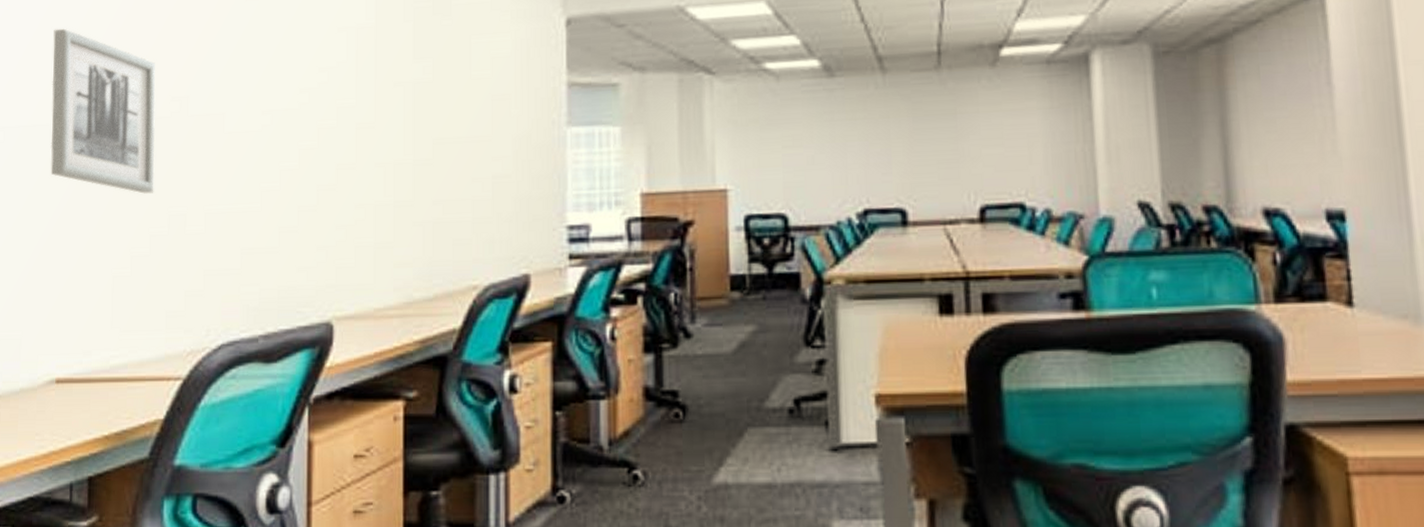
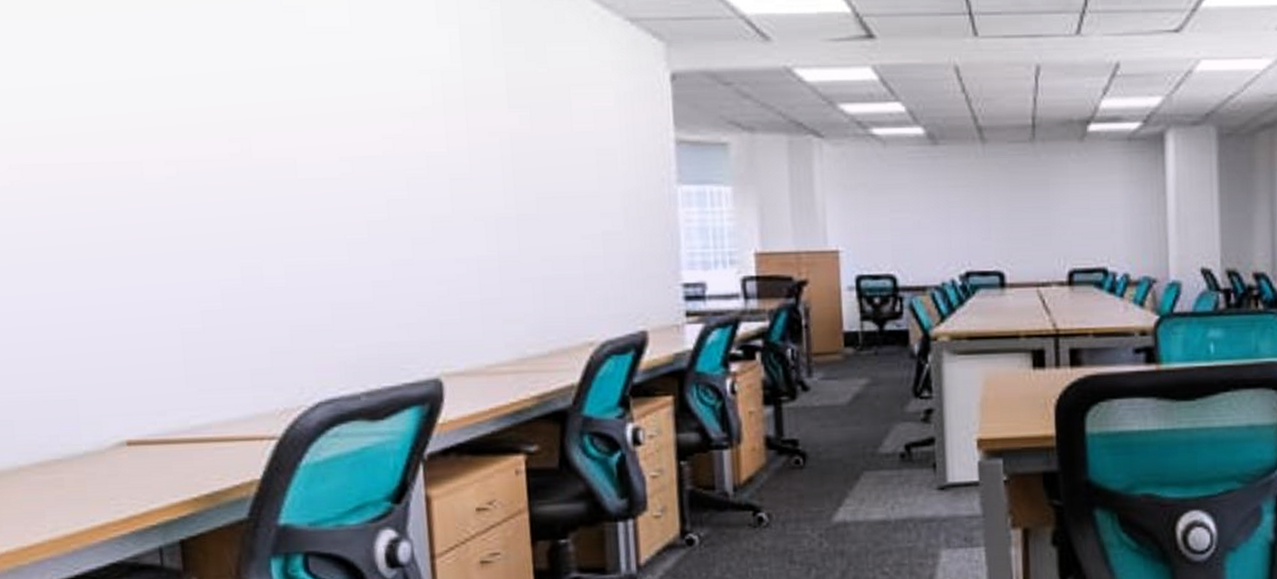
wall art: present [50,28,156,194] -> none [69,53,220,244]

